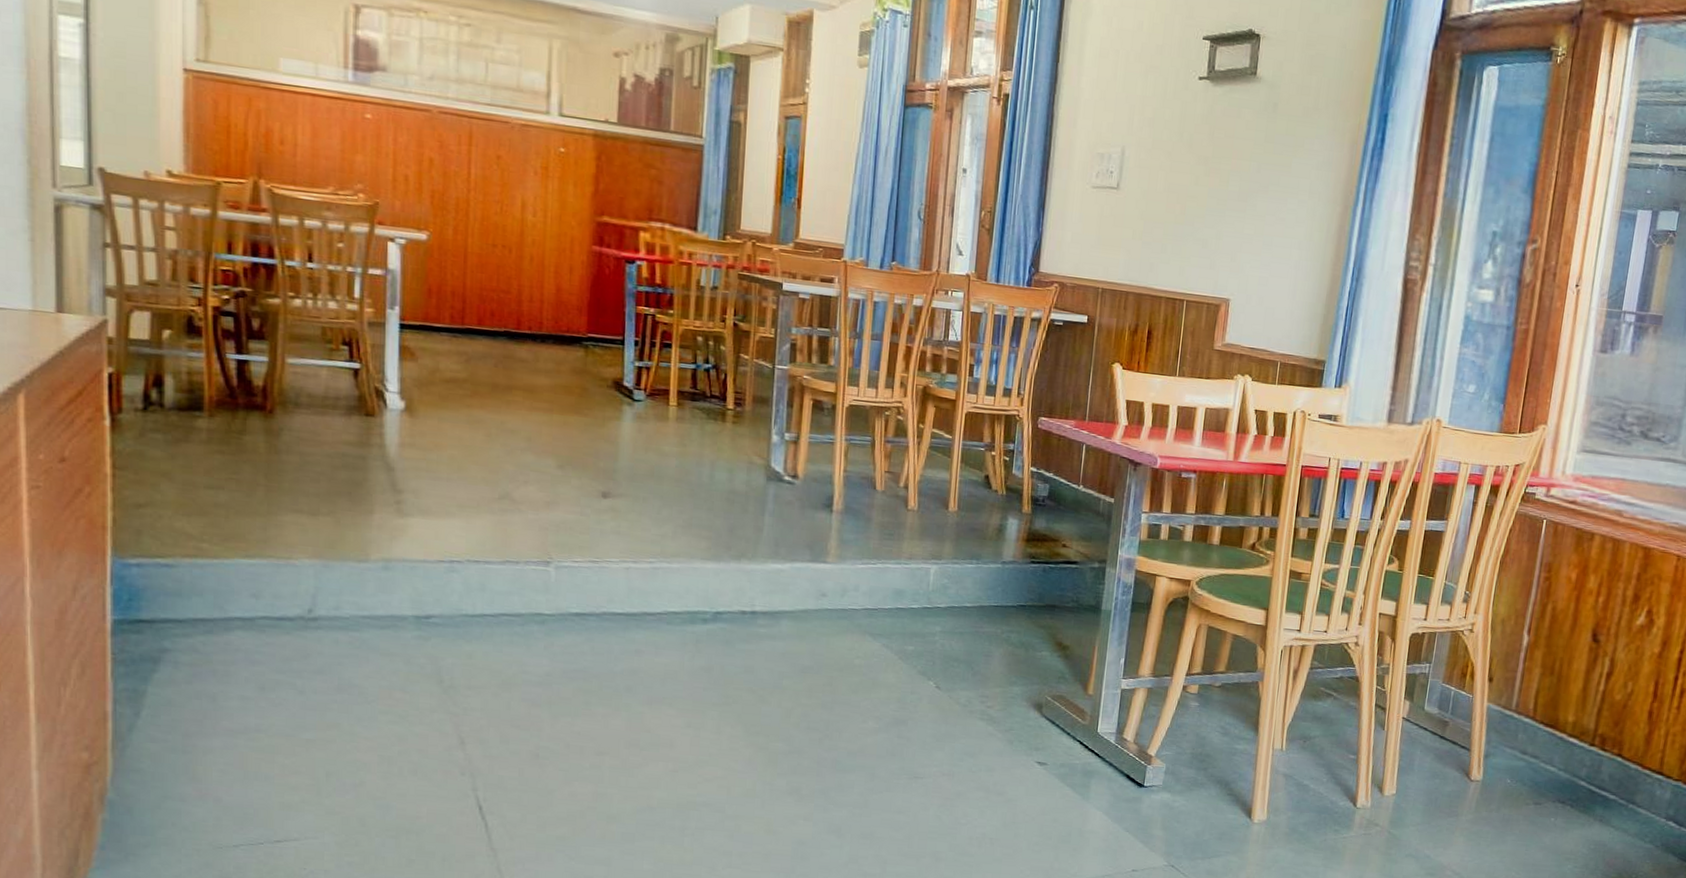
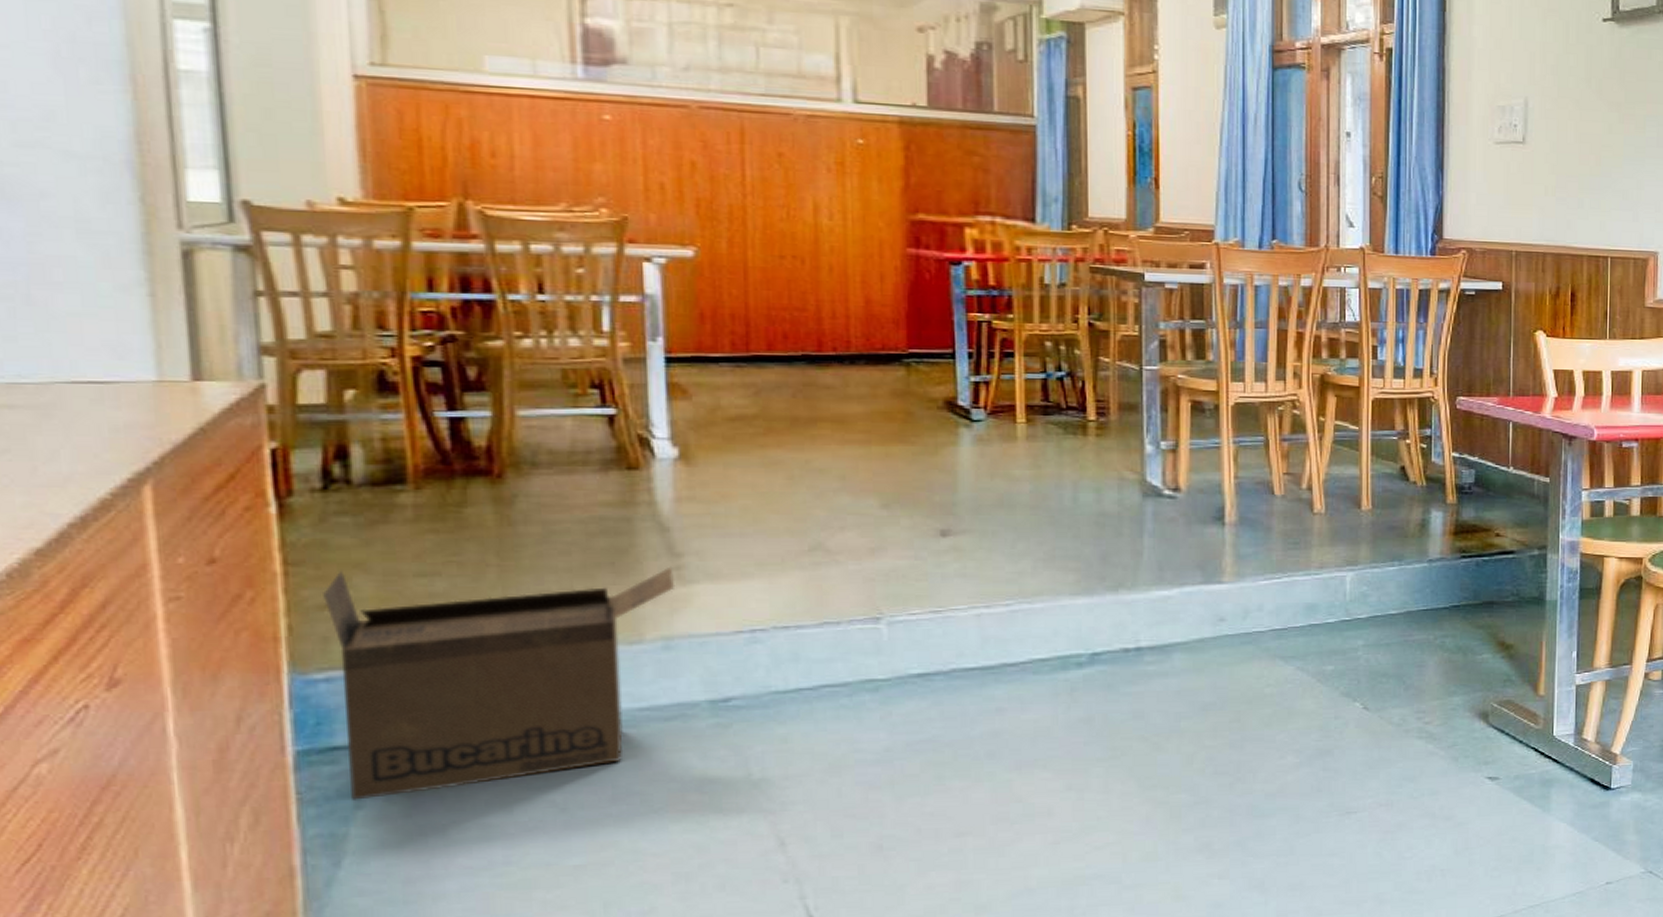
cardboard box: none [139,477,396,665] -> present [323,566,676,800]

